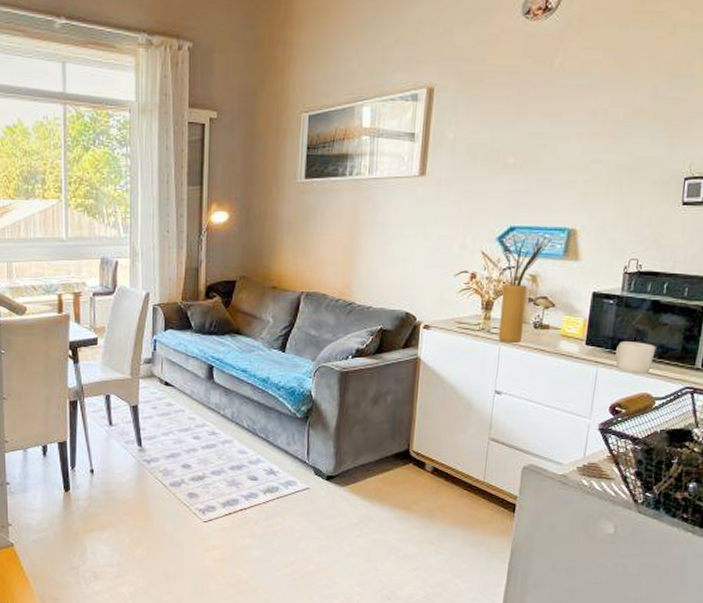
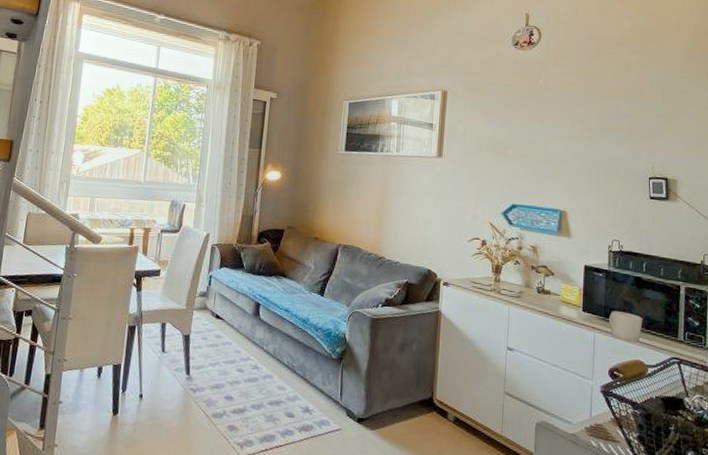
vase: present [498,233,552,344] -> none [506,210,547,306]

